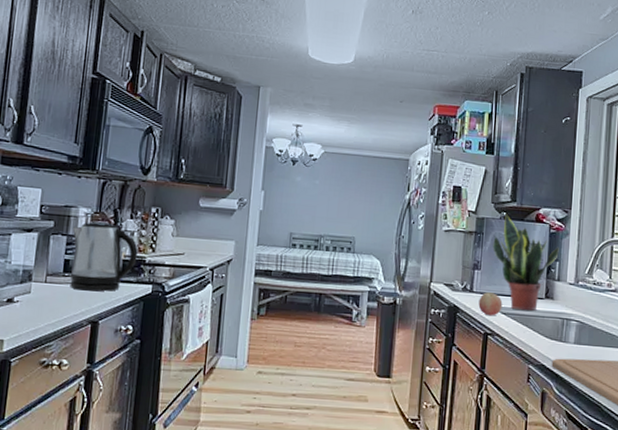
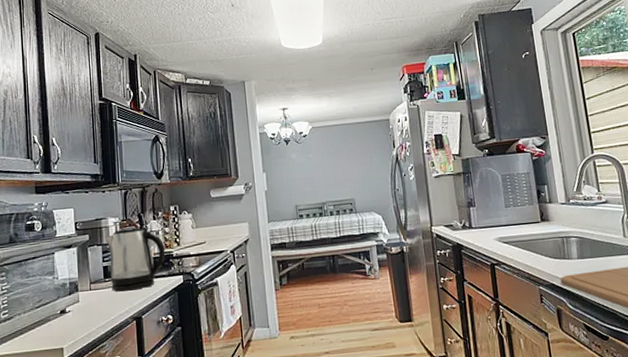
fruit: present [478,292,503,316] -> none [479,225,503,248]
potted plant: present [493,214,559,311] -> none [481,151,545,237]

